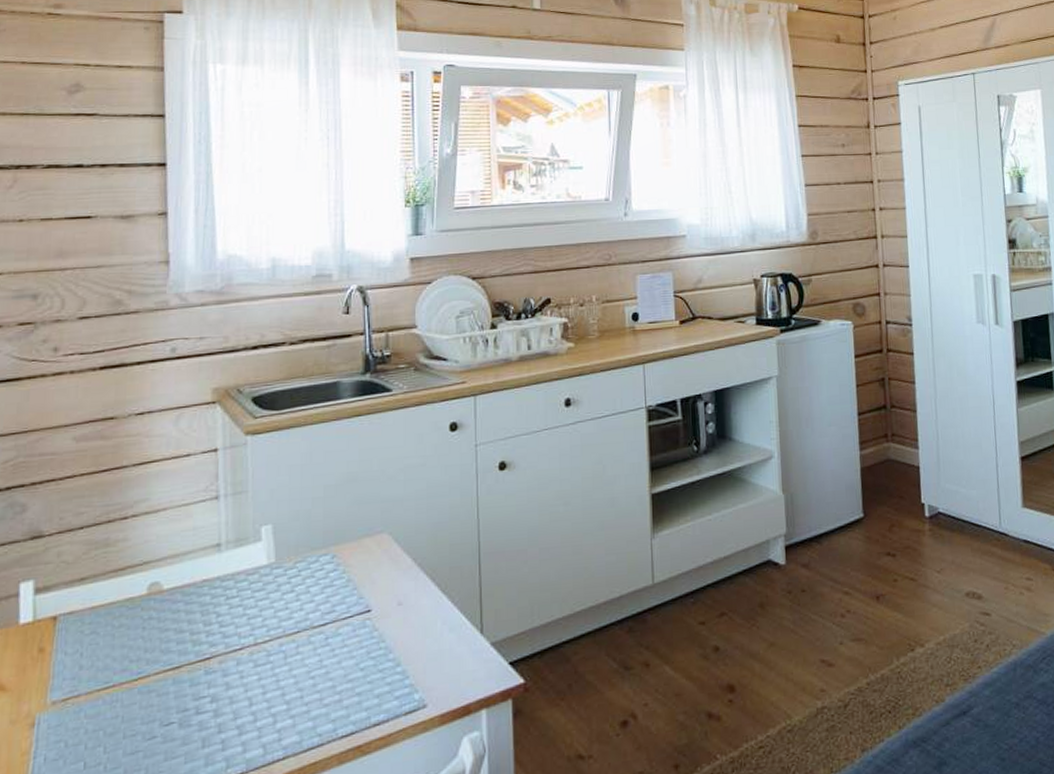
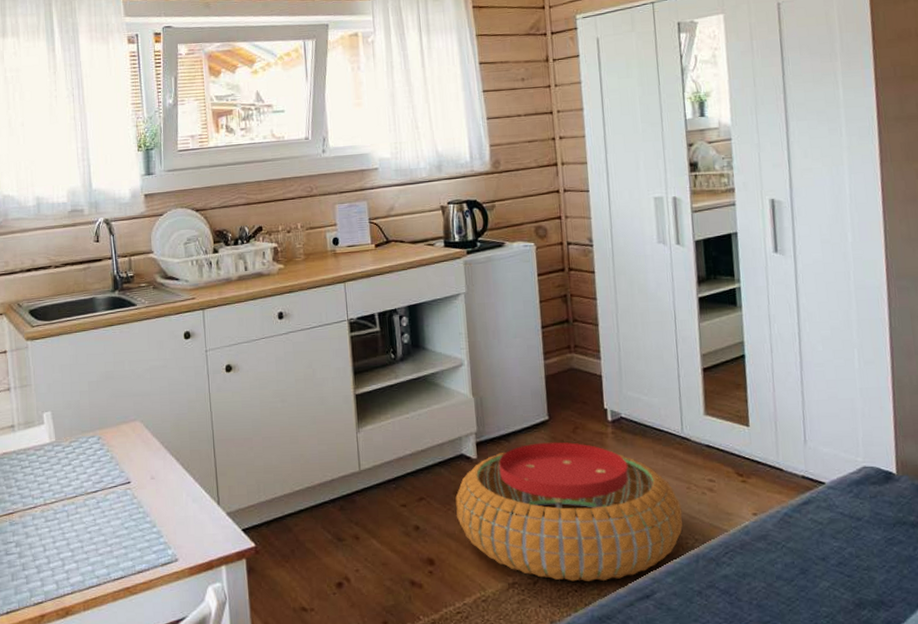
pouf: none [761,542,1001,702] -> present [455,442,684,582]

